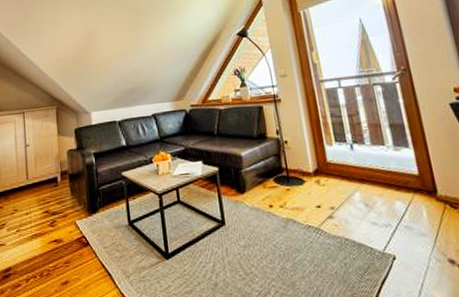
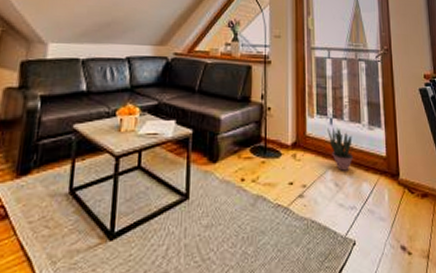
potted plant: none [348,152,381,192] -> present [327,127,354,171]

